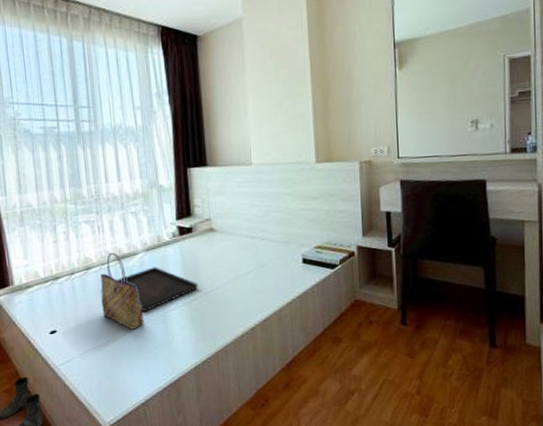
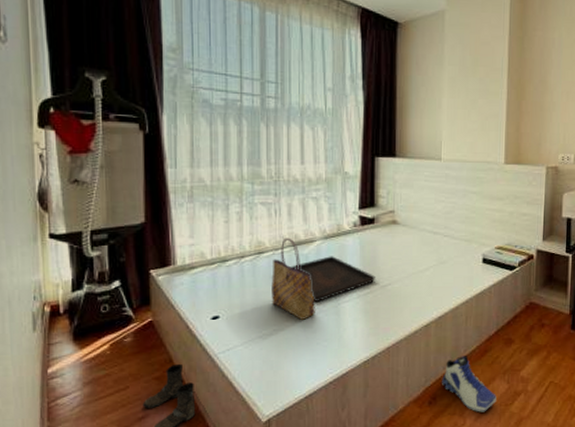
sneaker: none [273,355,330,413] -> present [442,355,496,412]

